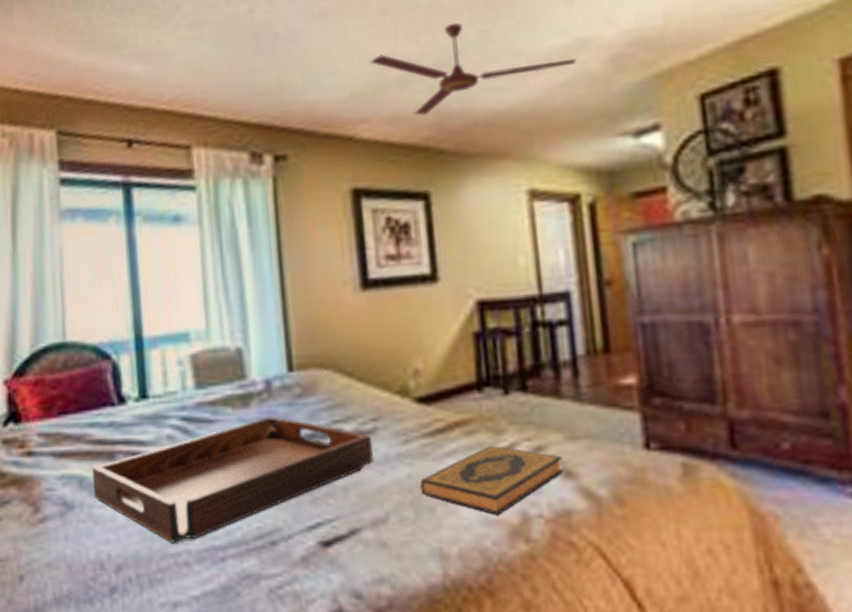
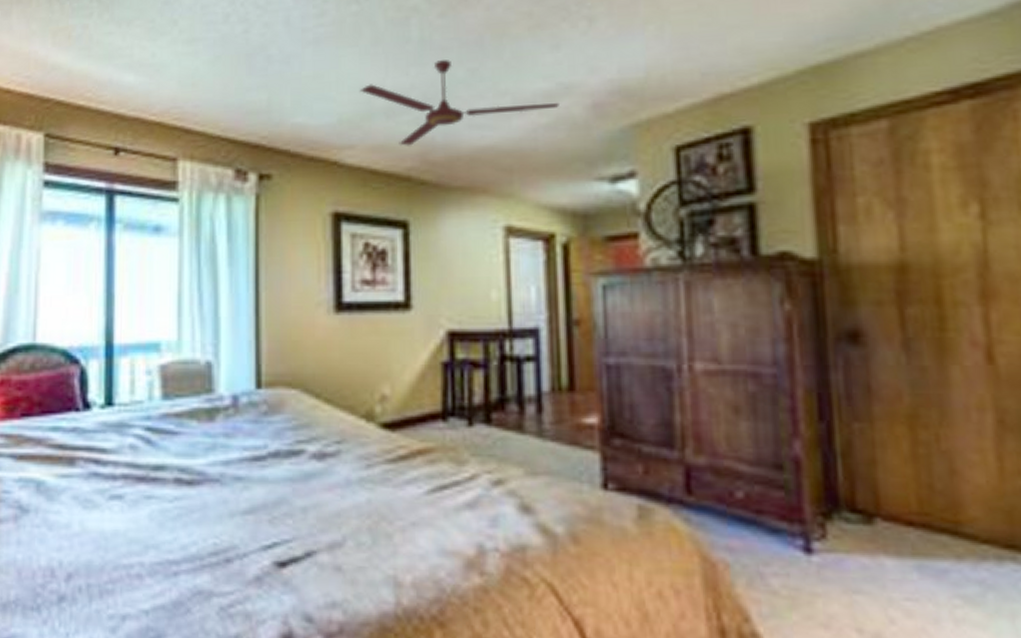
serving tray: present [92,416,373,543] -> none [50,432,334,554]
hardback book: present [420,446,563,515] -> none [379,476,522,546]

